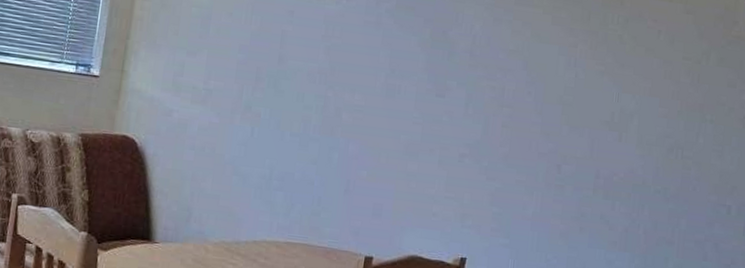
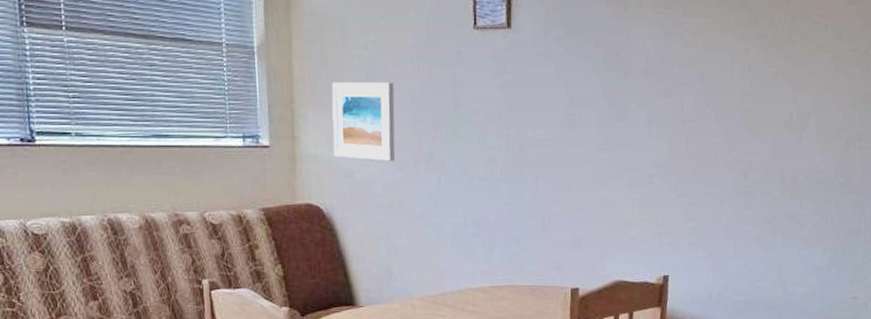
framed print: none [156,25,225,107] -> present [331,82,395,162]

